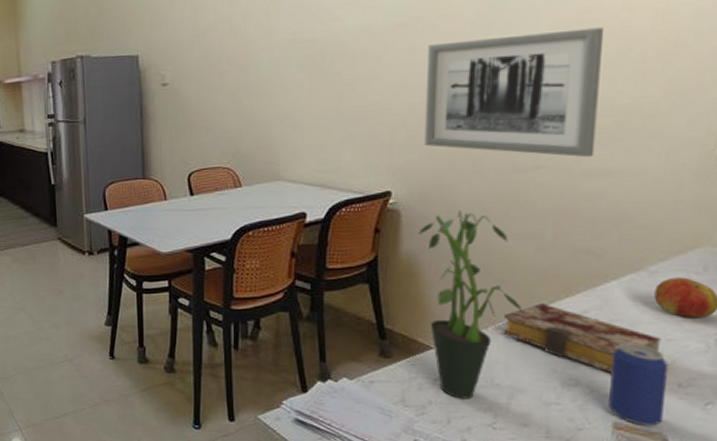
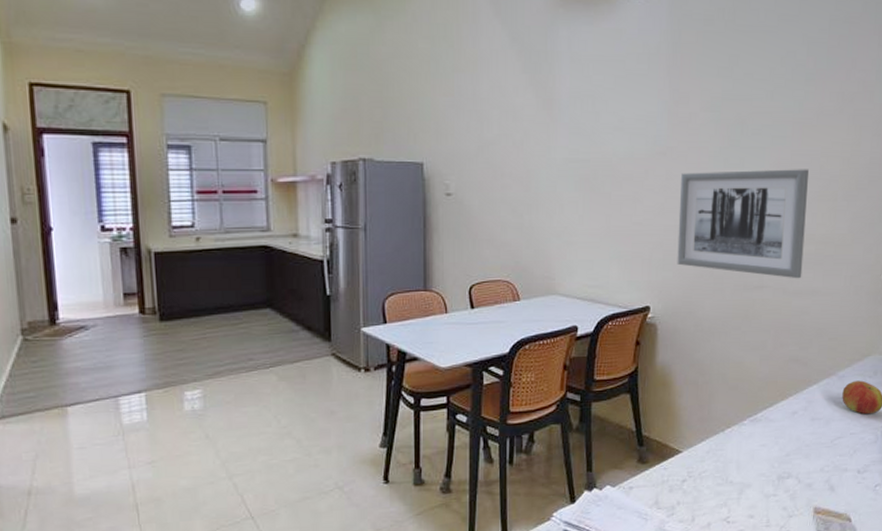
potted plant: present [418,210,521,399] -> none [671,324,749,498]
book: present [502,303,661,372] -> none [735,406,846,464]
beverage can: present [609,343,669,426] -> none [811,438,852,508]

